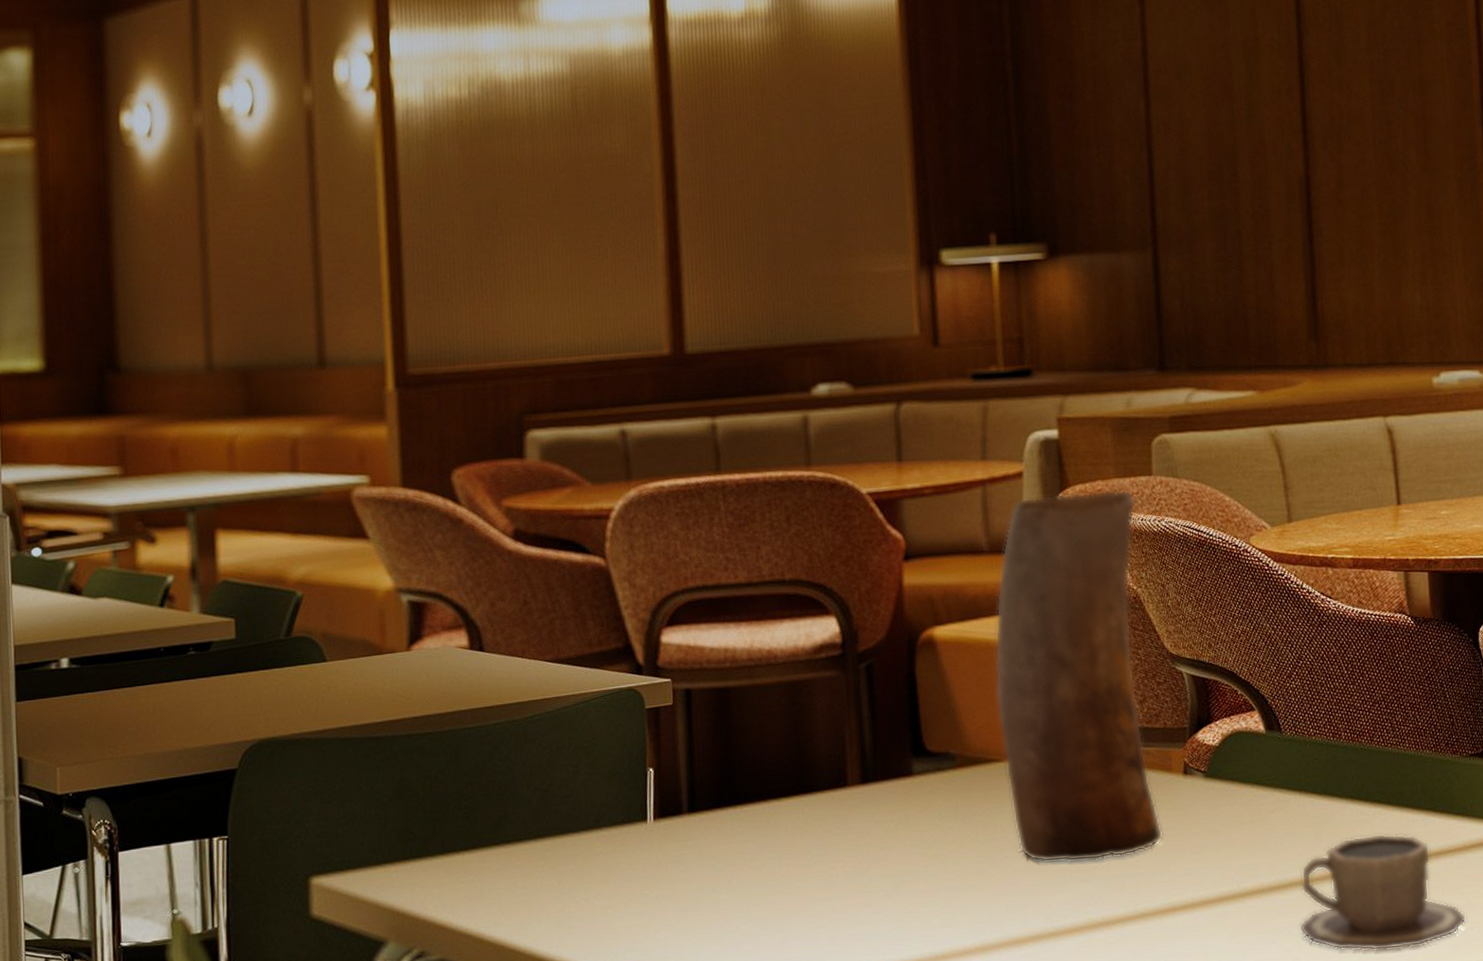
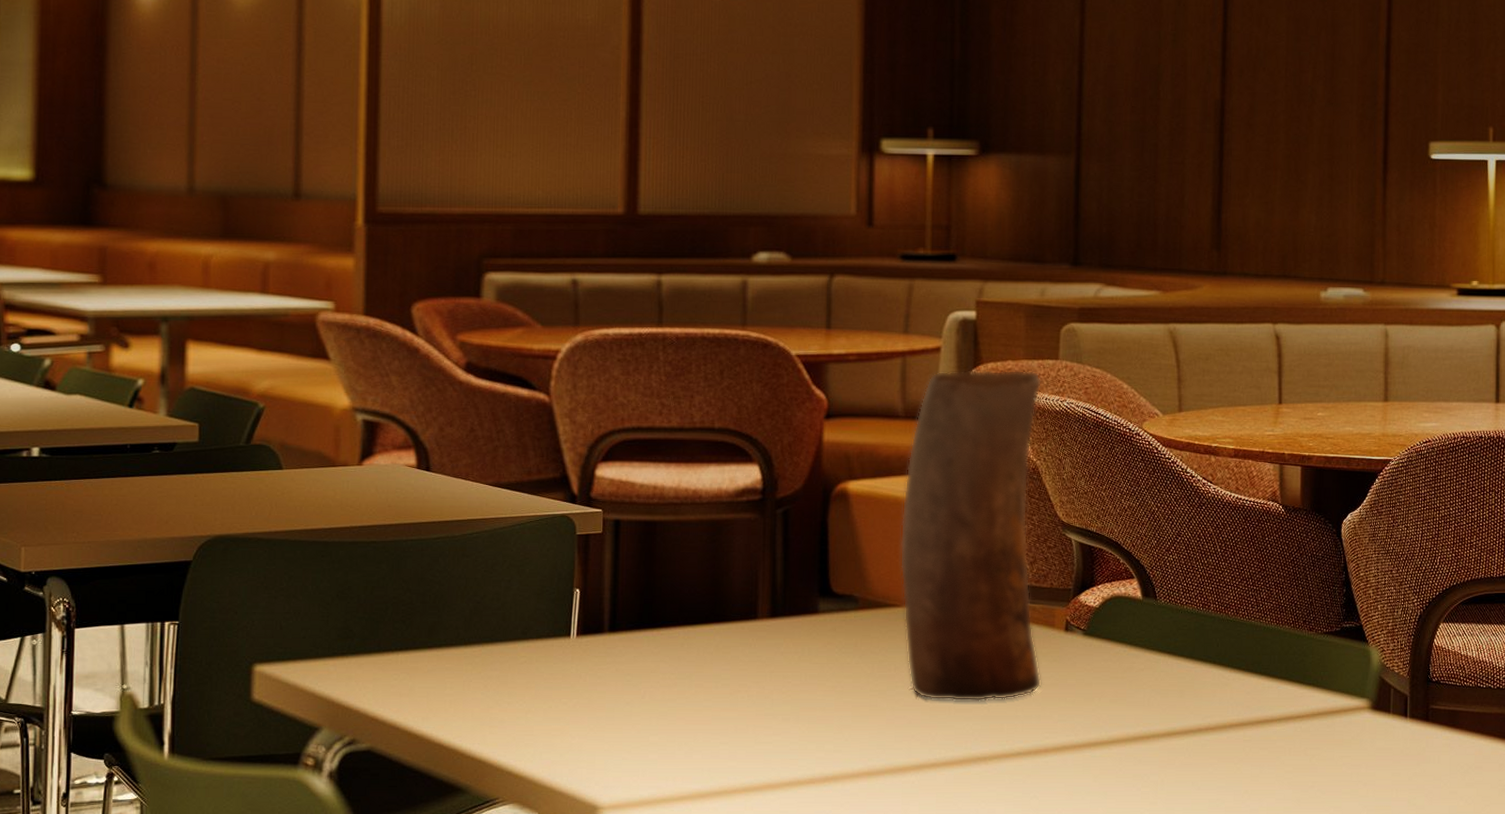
cup: present [1300,833,1467,951] -> none [1158,696,1309,801]

